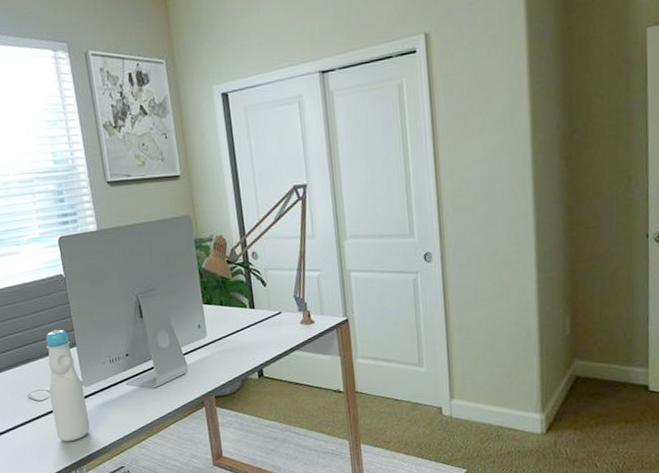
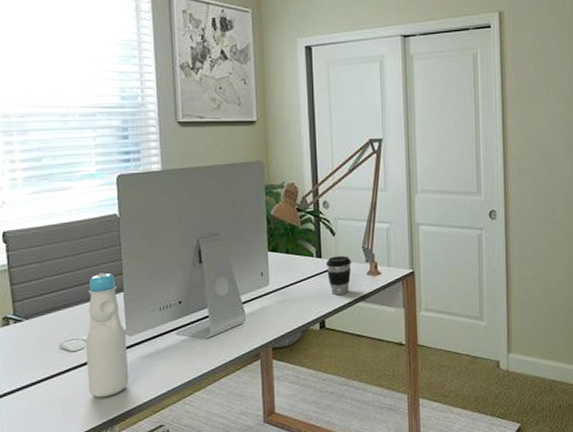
coffee cup: none [259,306,285,344] -> present [325,256,352,295]

